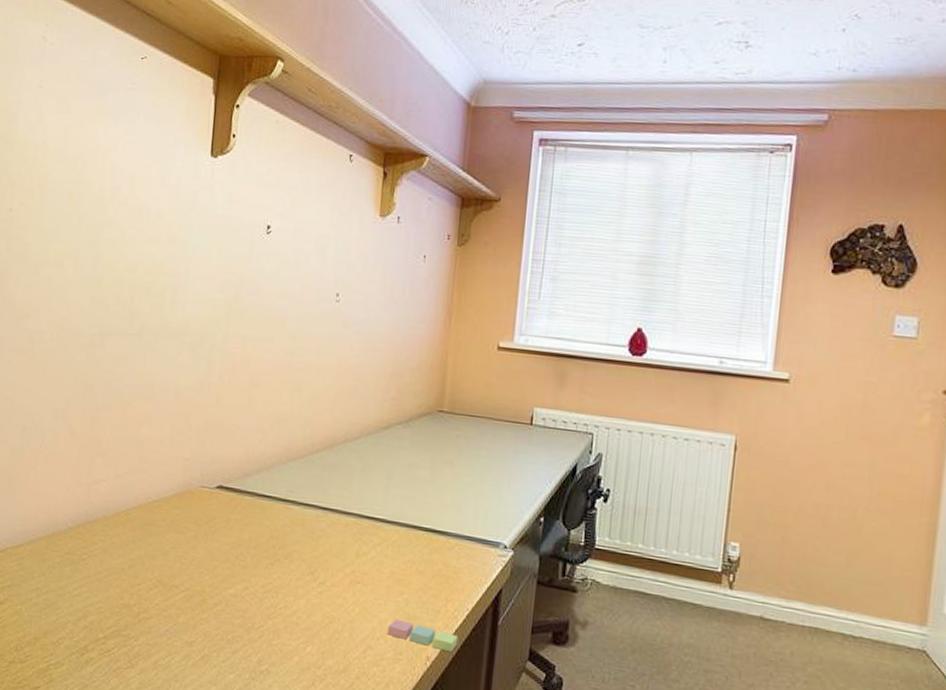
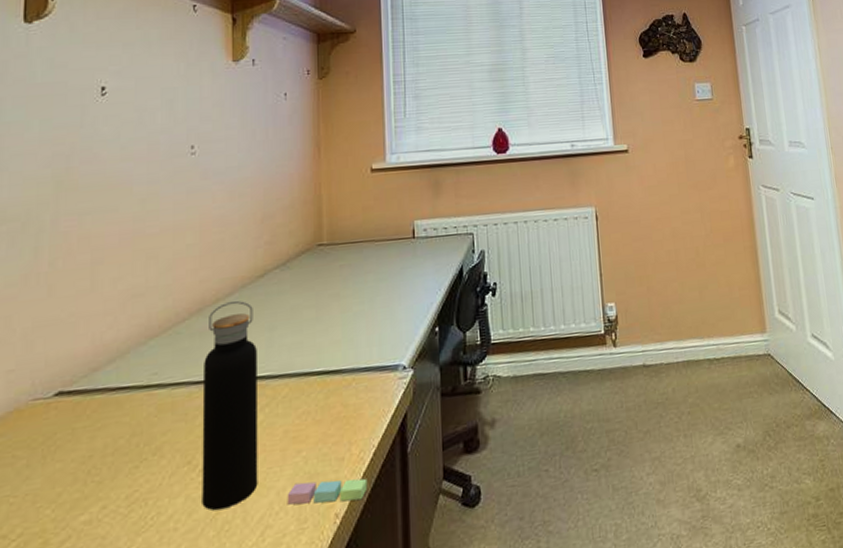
water bottle: none [319,445,376,621] -> present [202,301,258,511]

